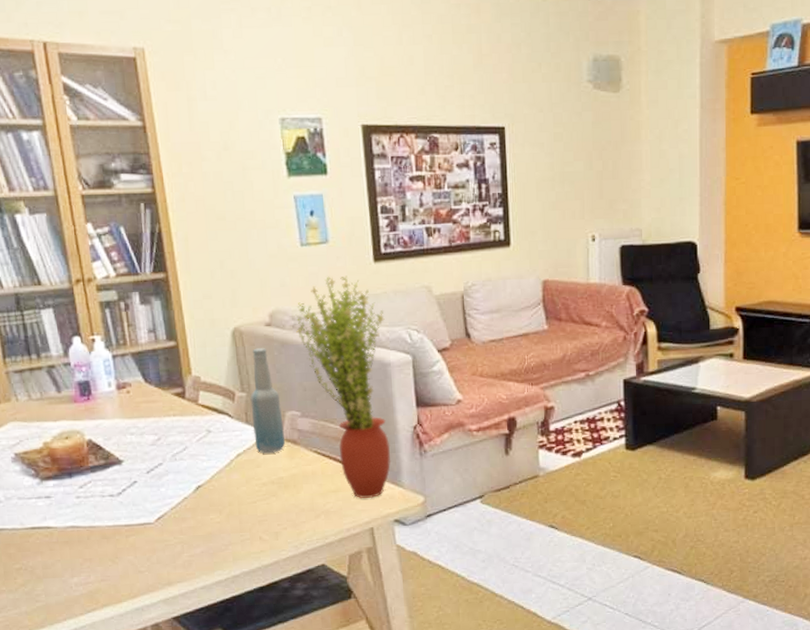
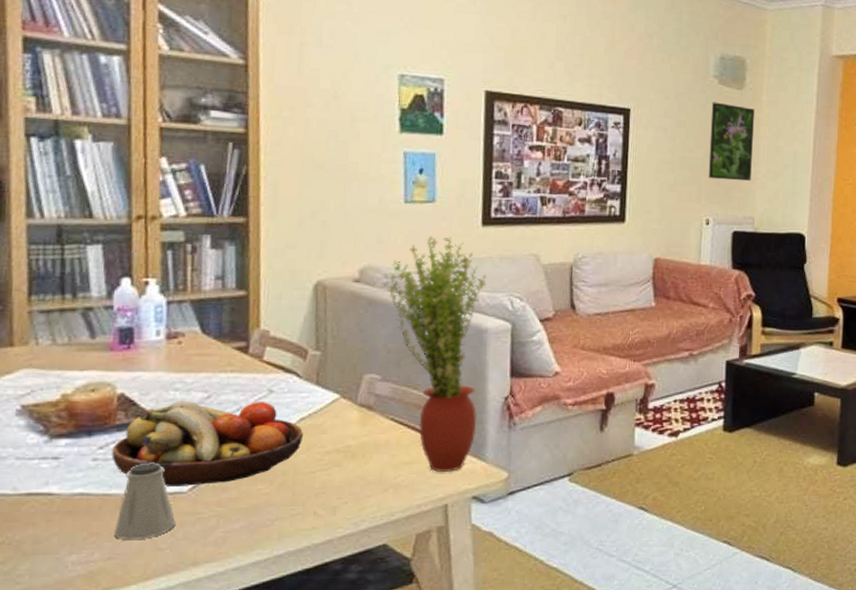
fruit bowl: none [90,441,242,518] -> present [111,401,303,486]
saltshaker: none [102,498,150,564] -> present [113,462,176,540]
bottle: present [250,348,286,454] -> none [323,304,360,419]
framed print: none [588,109,635,193] -> present [708,102,754,181]

